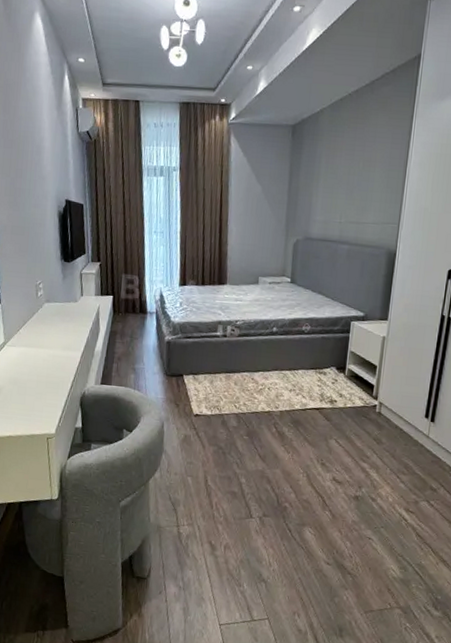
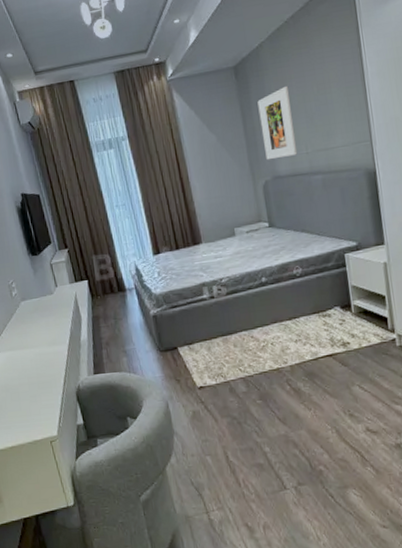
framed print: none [302,155,338,222] -> present [257,85,298,160]

